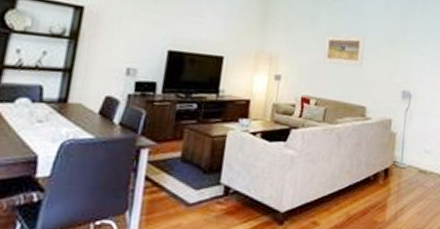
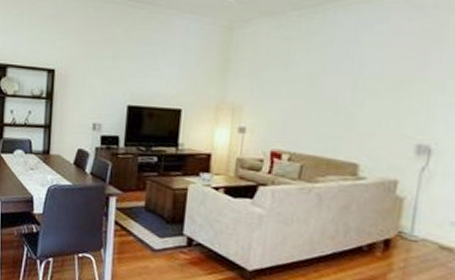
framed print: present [323,35,365,67] -> none [298,76,360,115]

